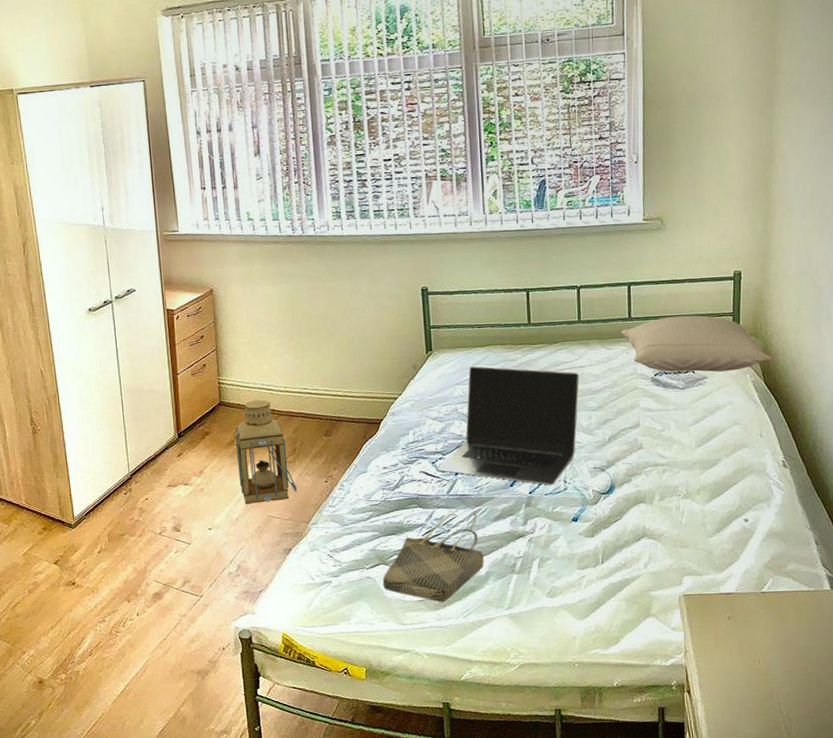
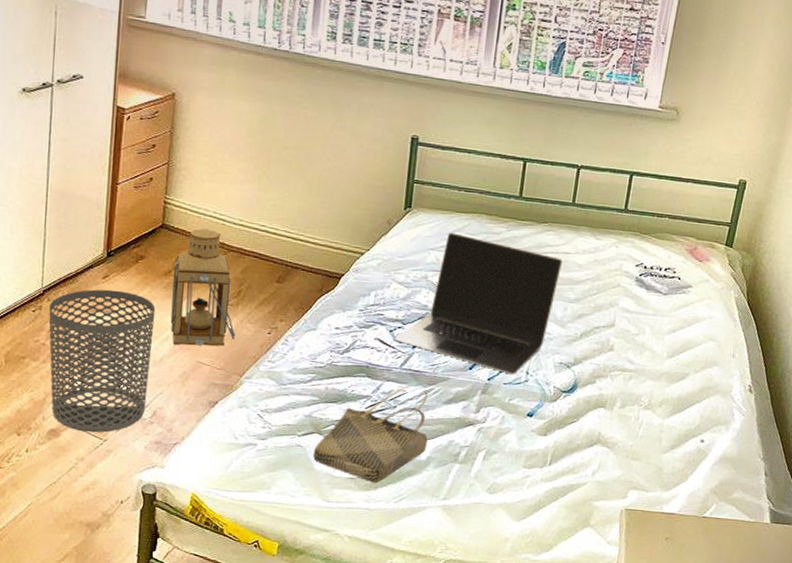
waste bin: none [137,465,231,592] -> present [48,289,156,433]
pillow: present [621,315,773,372] -> none [613,215,760,284]

